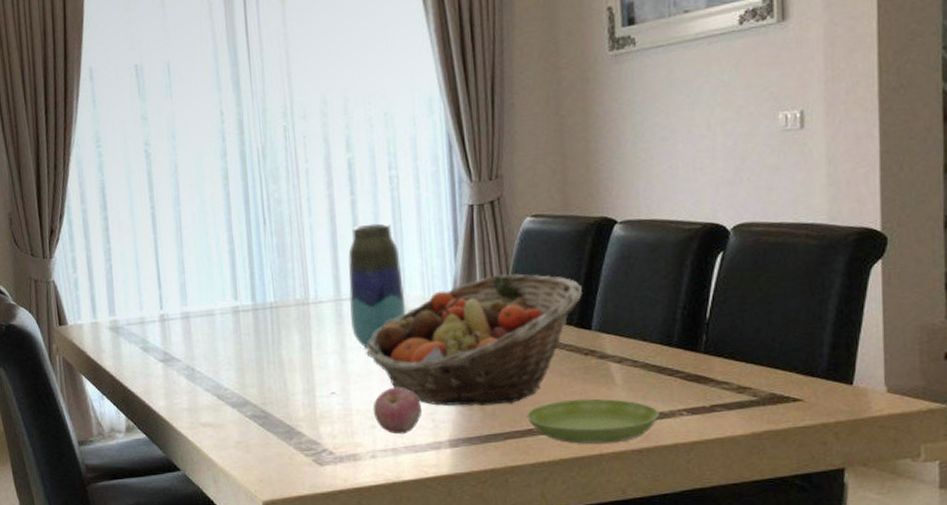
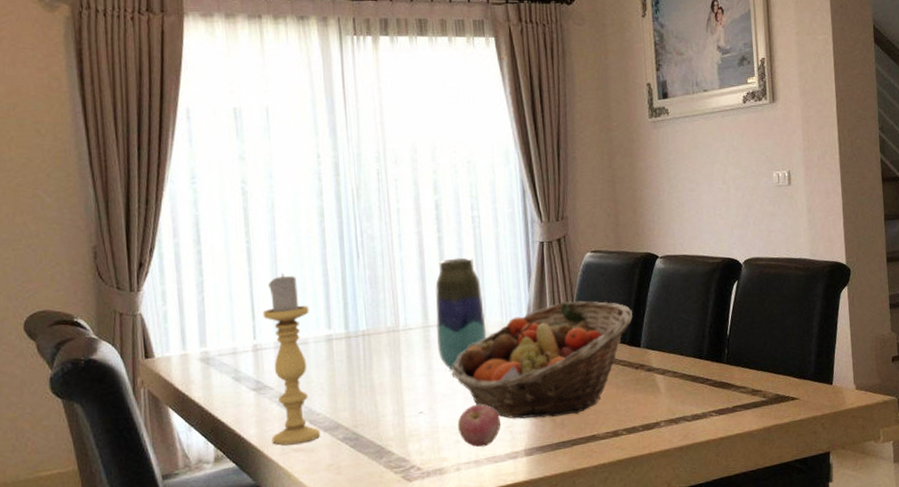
candle holder: none [168,240,229,420] -> present [262,273,321,446]
saucer: present [526,399,660,444] -> none [590,405,695,446]

